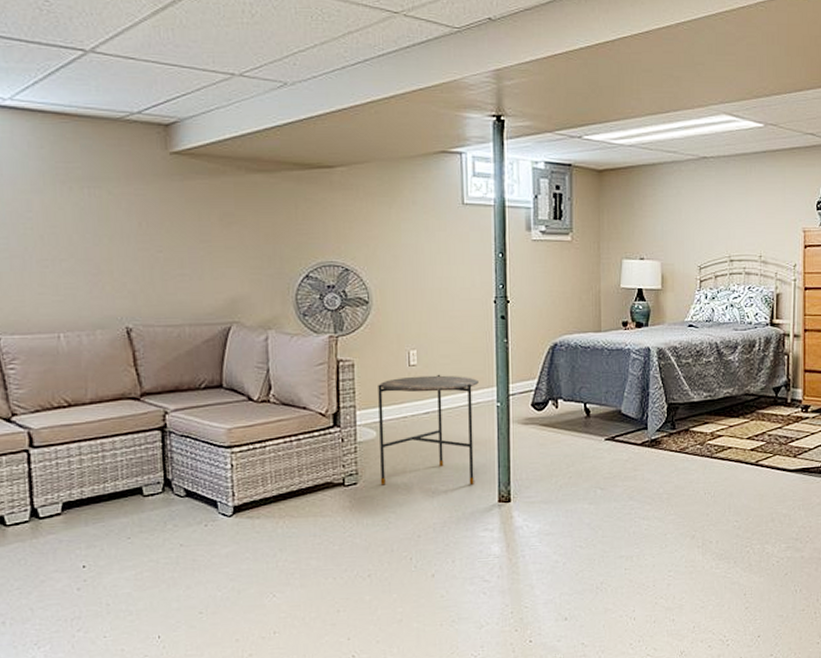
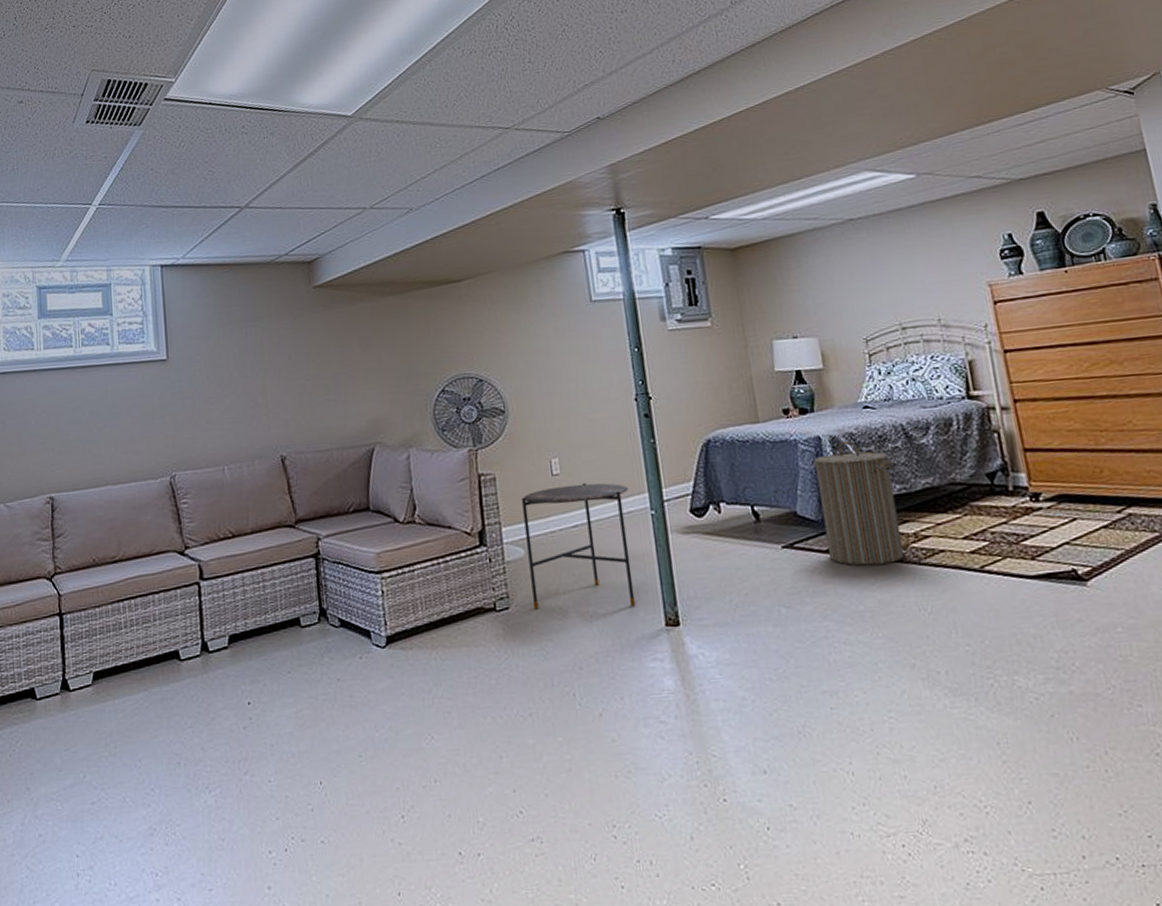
laundry hamper: none [641,353,705,457] -> present [813,440,905,566]

